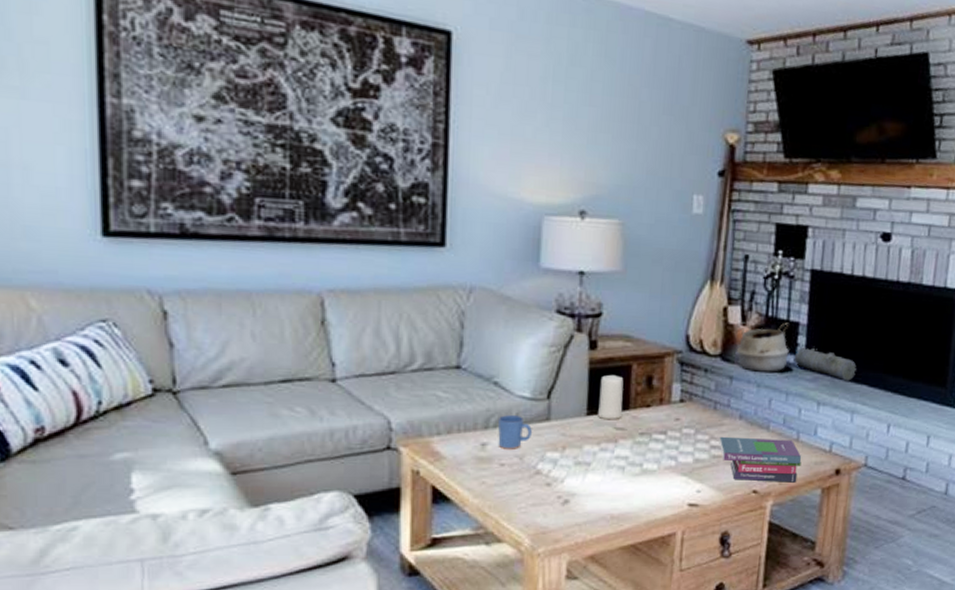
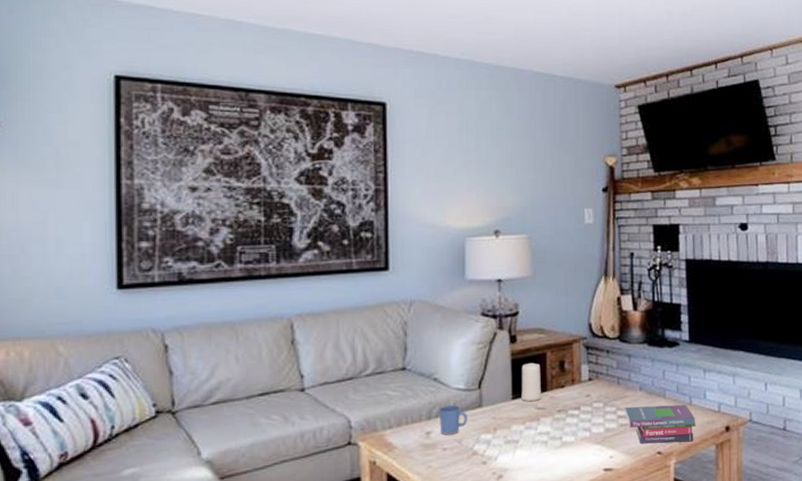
woven basket: present [736,321,789,372] -> none [629,305,675,348]
decorative log: present [795,348,857,381] -> none [681,324,732,349]

